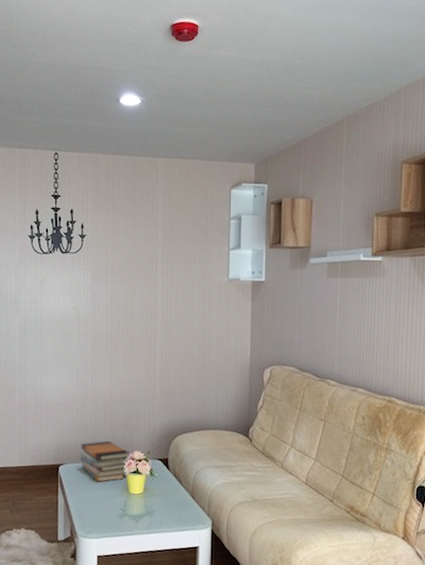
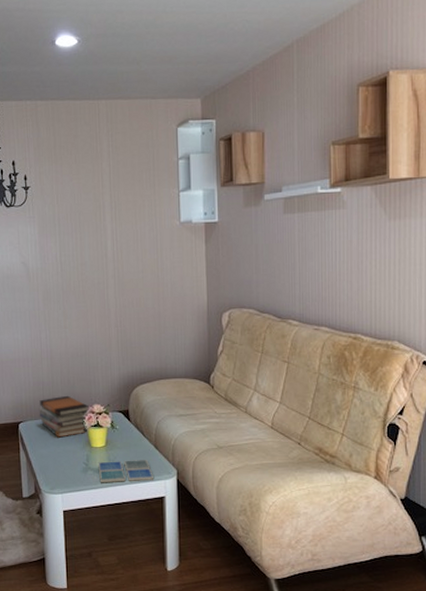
drink coaster: none [134,508,188,530] -> present [98,460,153,483]

